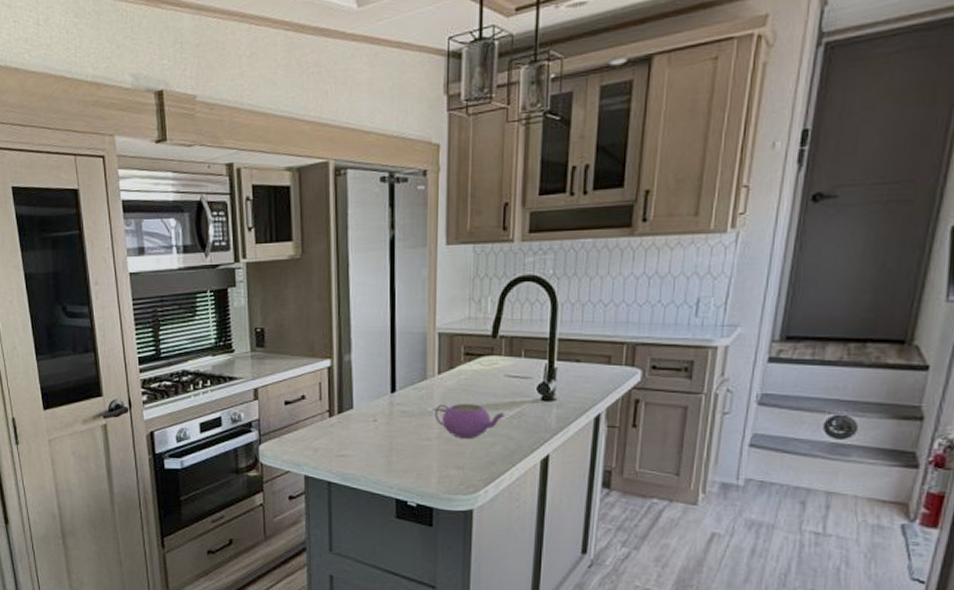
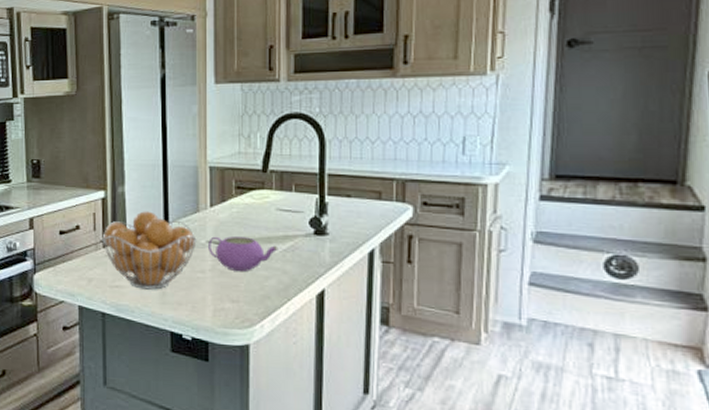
fruit basket: none [328,380,424,458] -> present [102,211,197,290]

